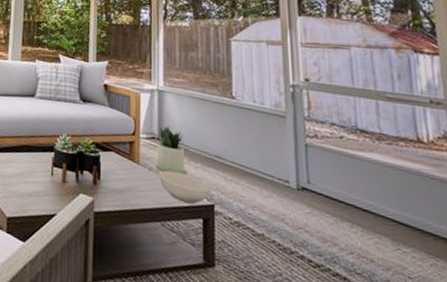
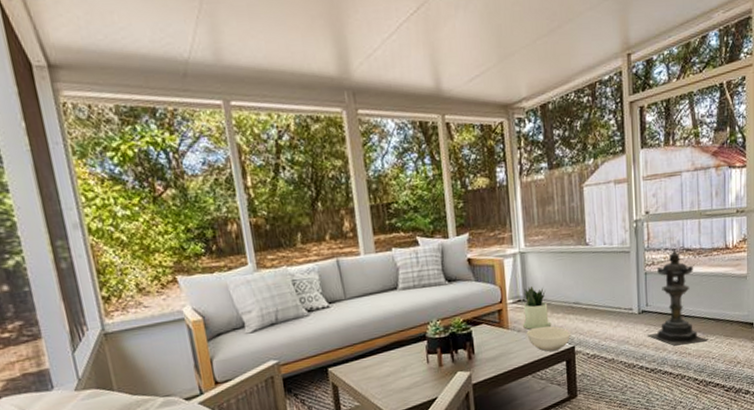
lantern: none [310,126,400,252] -> present [648,249,708,346]

